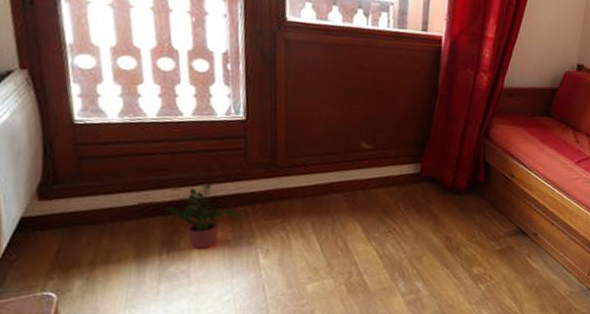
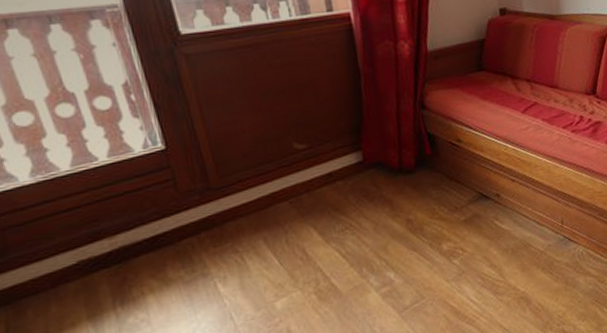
potted plant: present [165,182,243,249] -> none [106,222,190,294]

